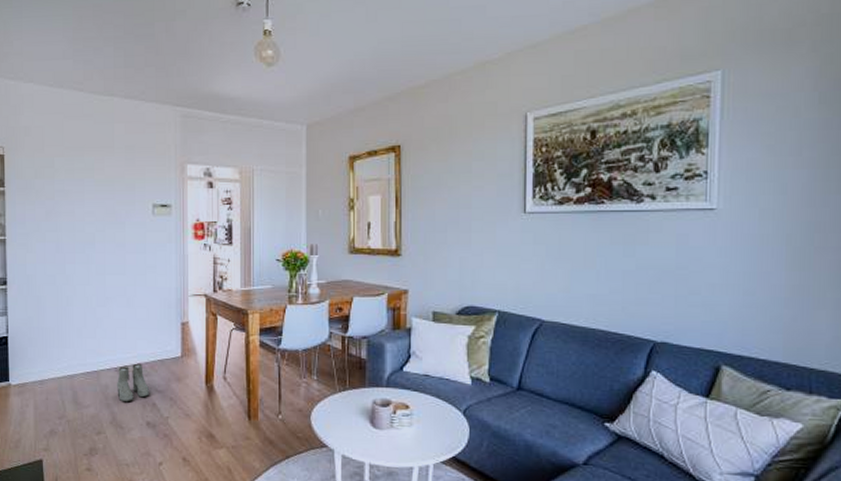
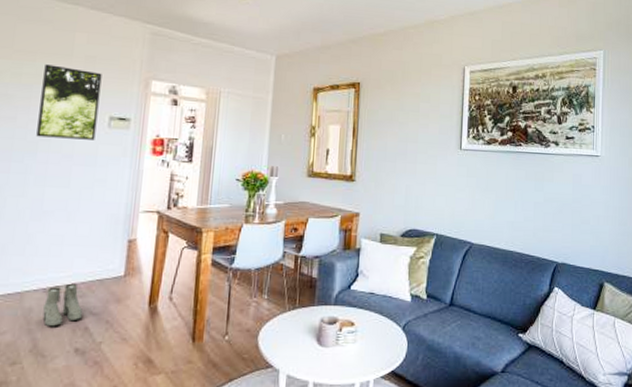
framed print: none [92,158,142,228] -> present [36,64,102,140]

